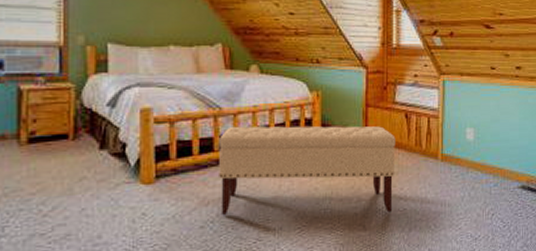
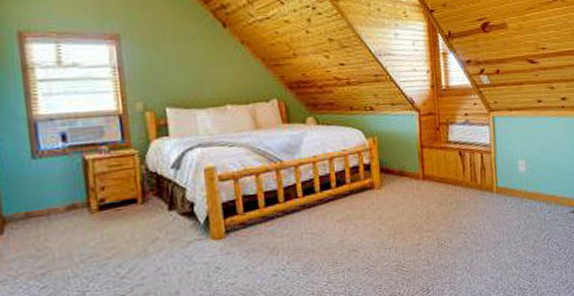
bench: present [217,125,396,215] -> none [283,165,454,262]

